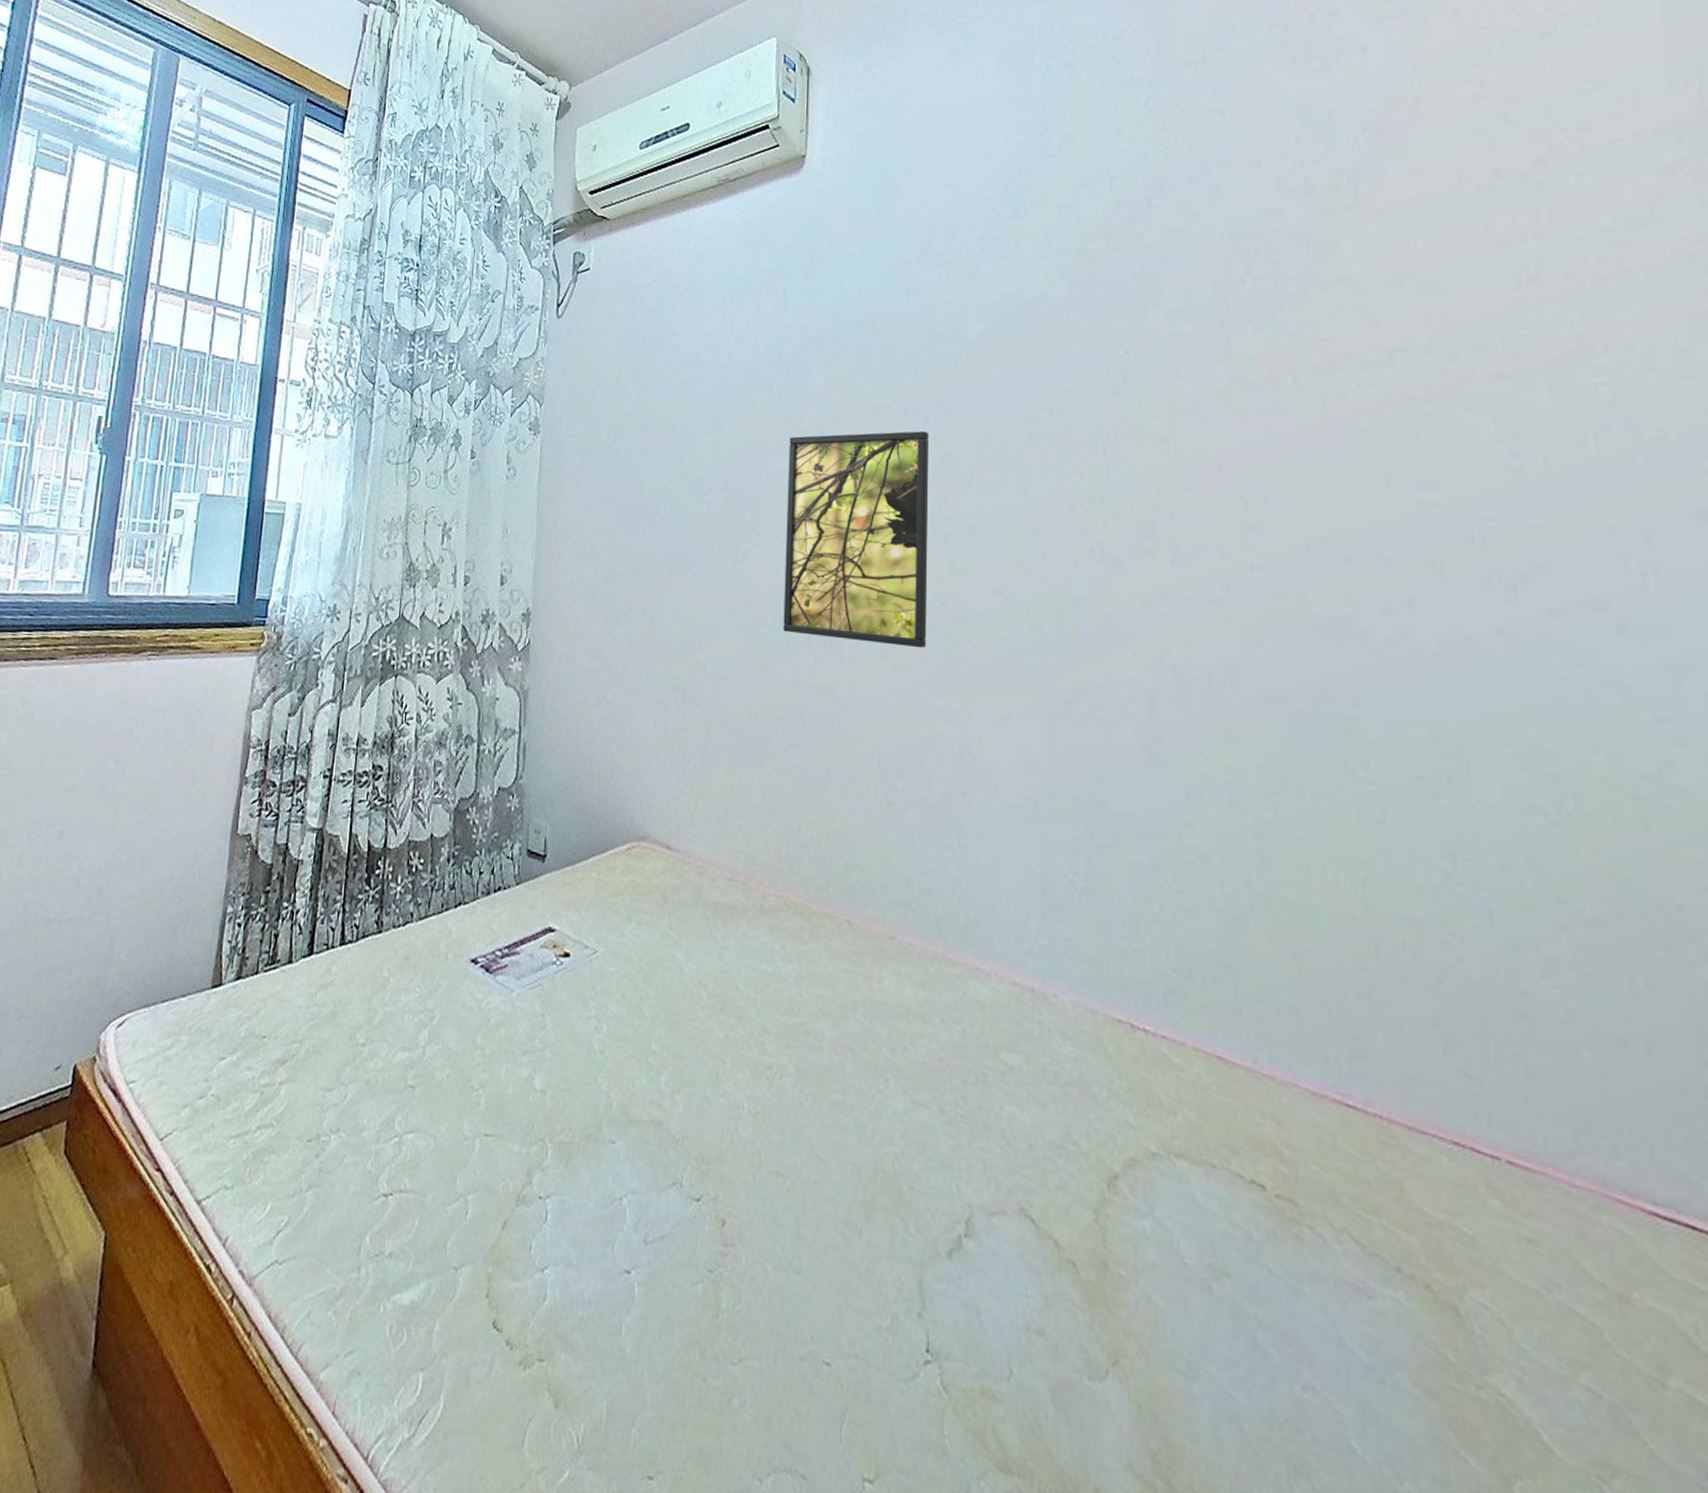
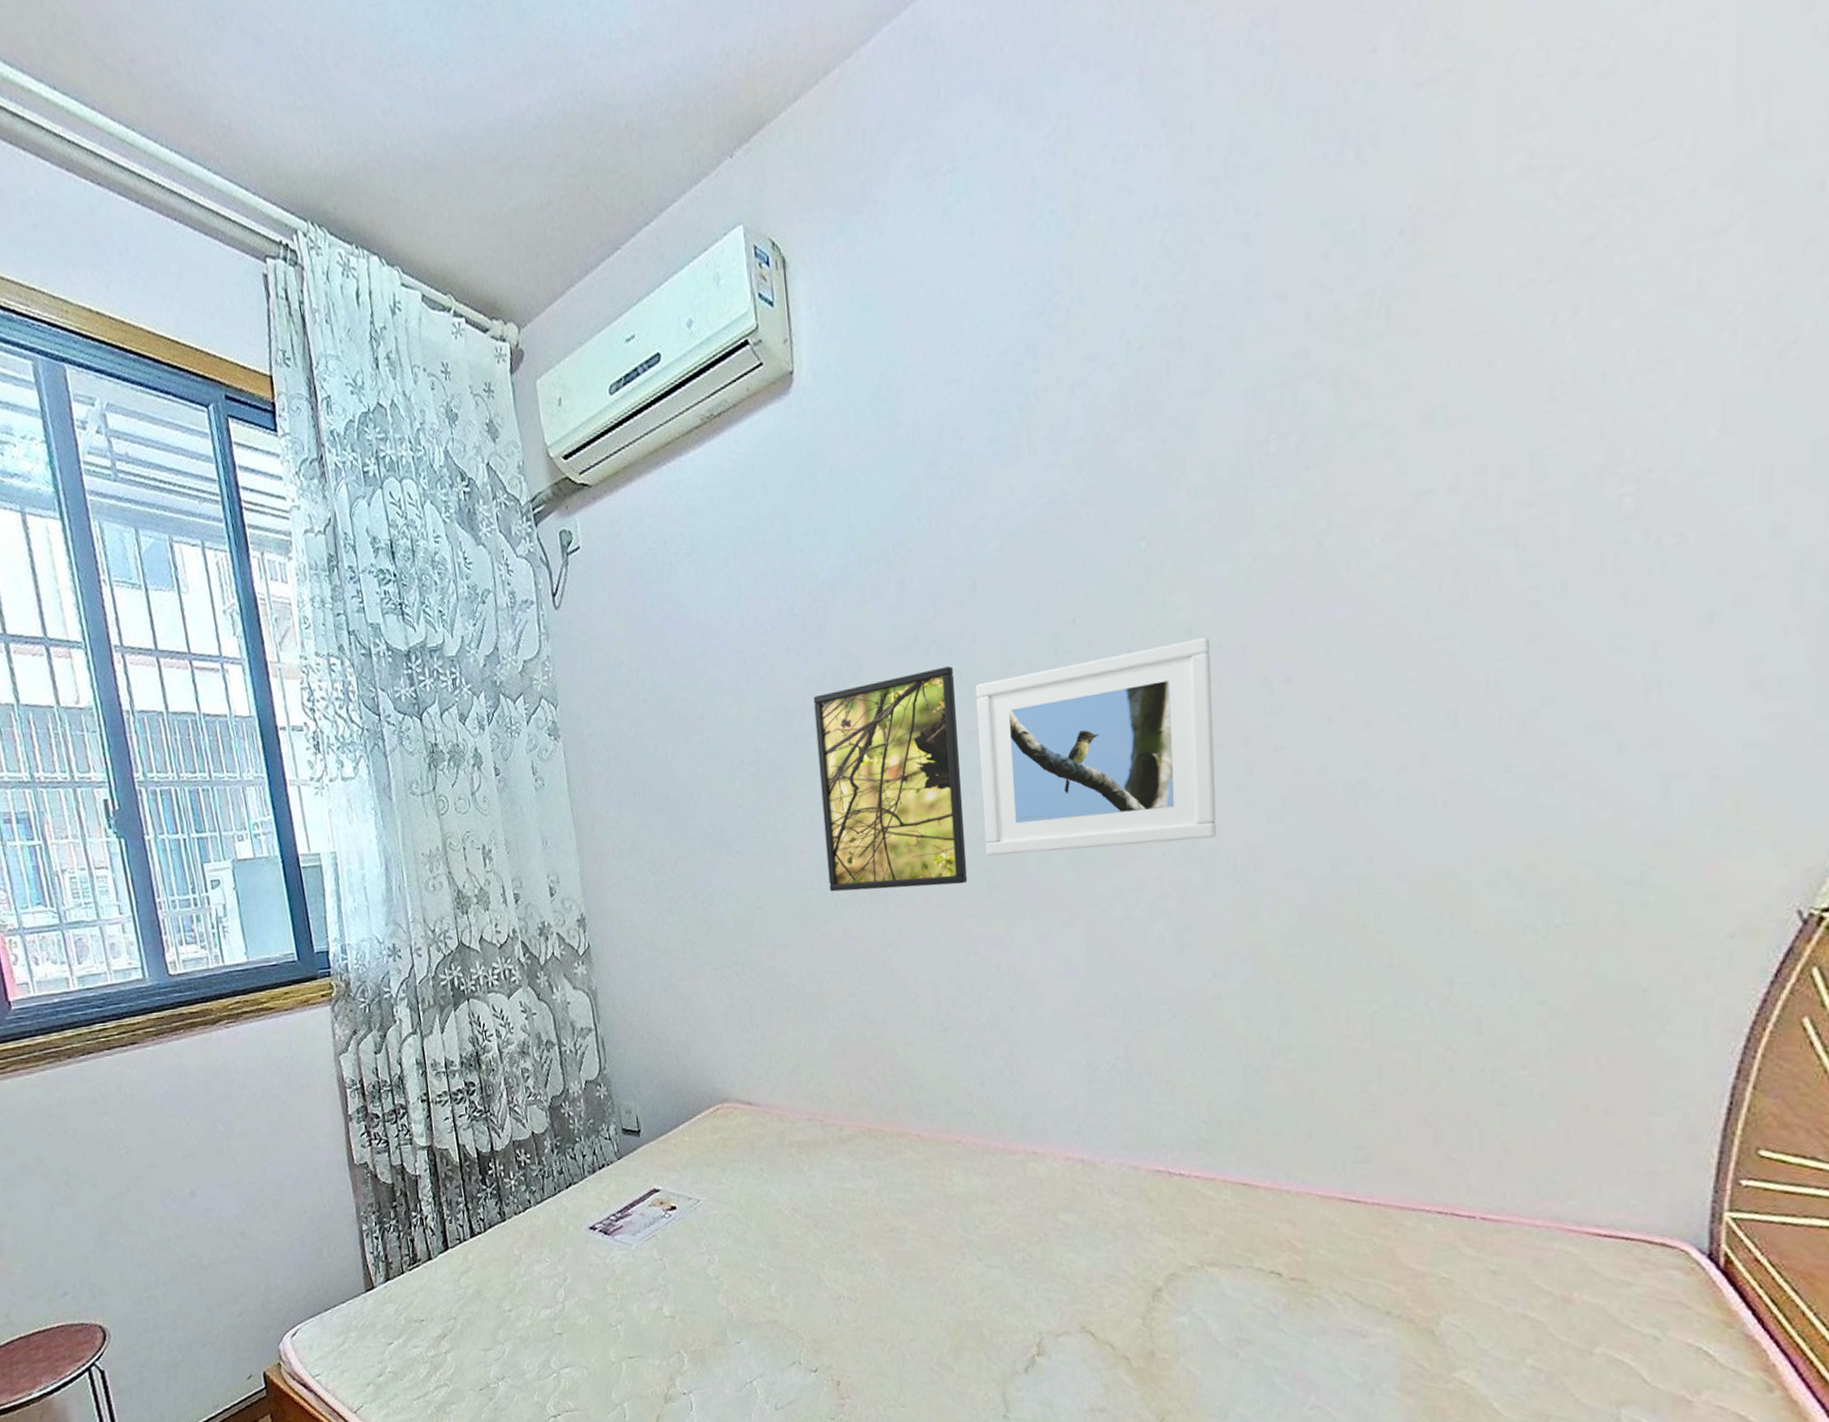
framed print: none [948,446,1190,647] -> present [975,637,1216,856]

